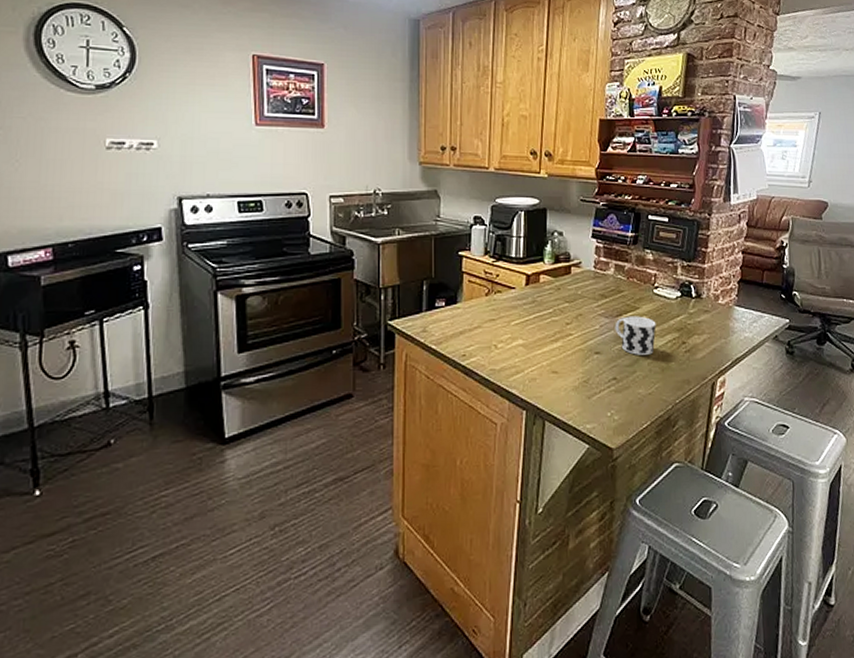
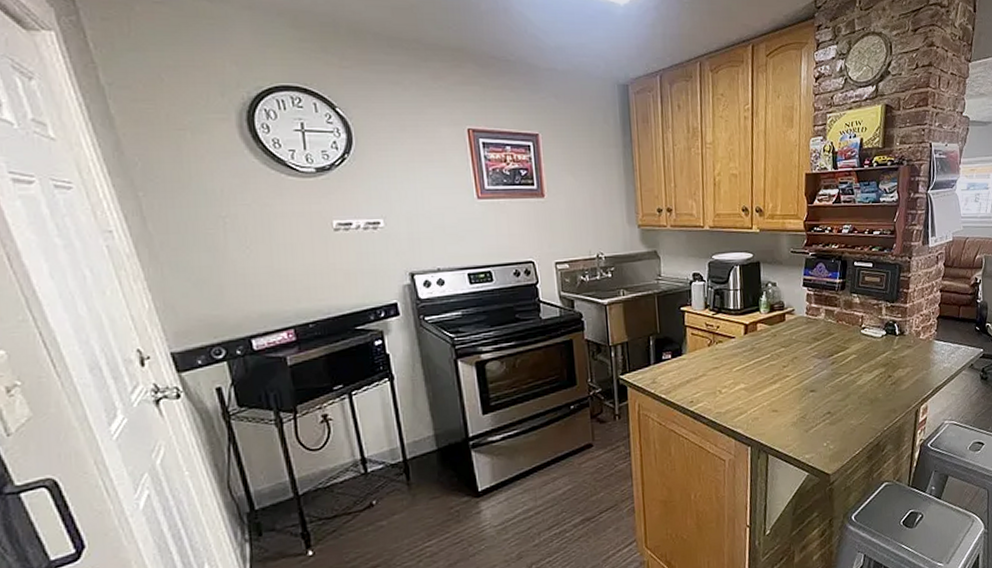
cup: present [615,316,656,355] -> none [827,355,865,391]

